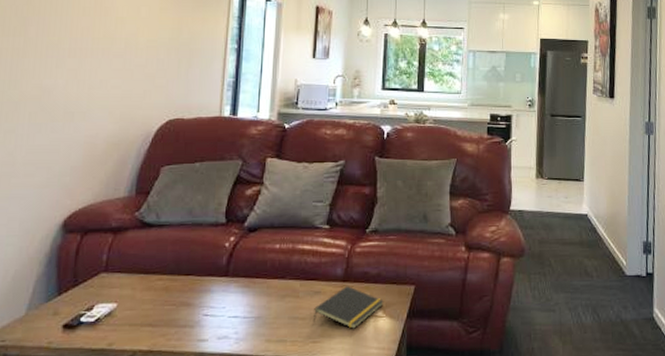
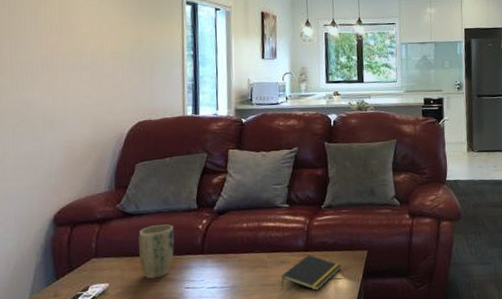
plant pot: none [154,239,197,302] -> present [138,224,175,280]

